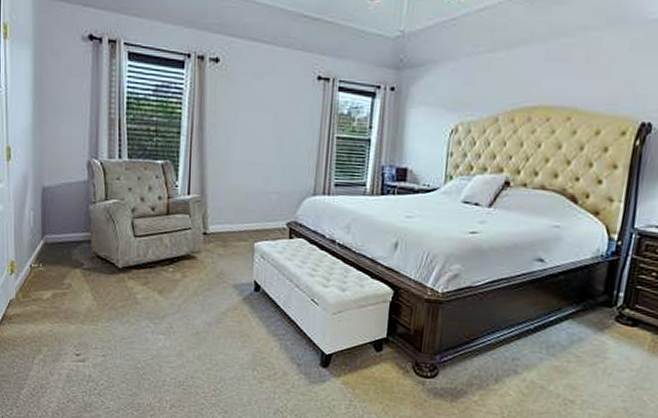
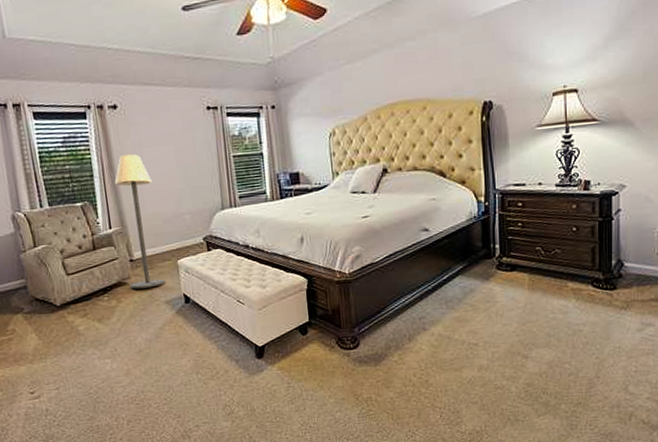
floor lamp: none [198,115,243,267] -> present [114,154,165,289]

